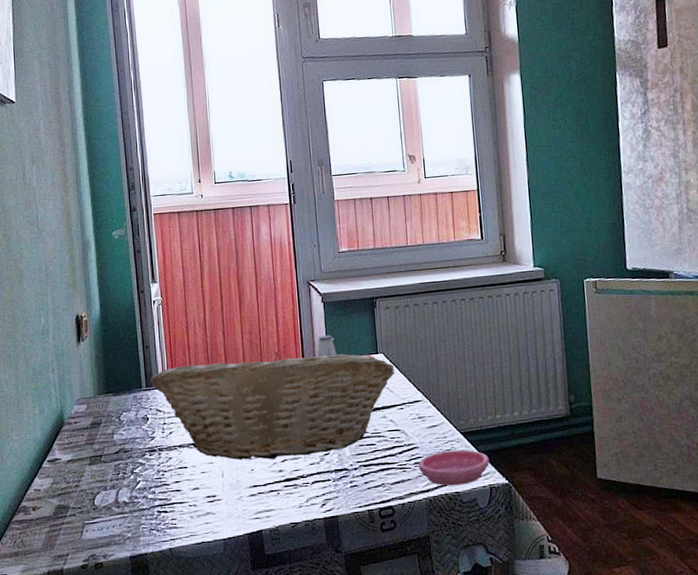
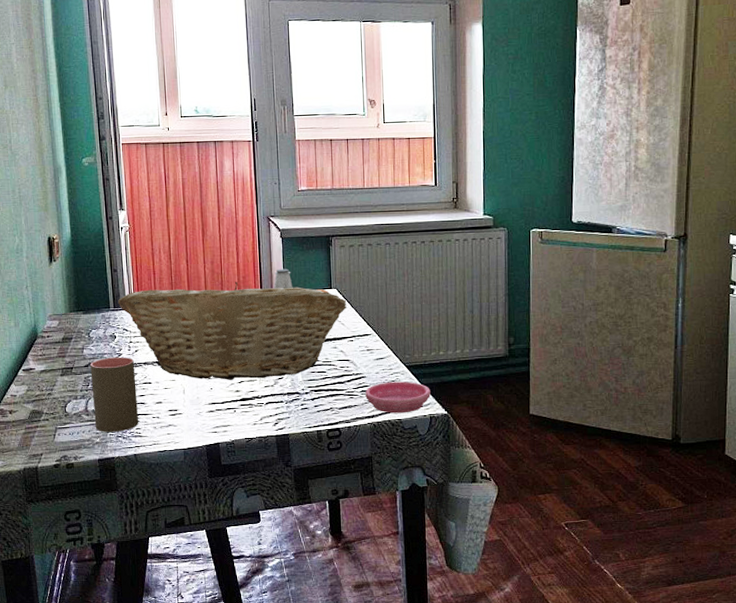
cup: none [121,440,174,526] -> present [90,356,138,432]

